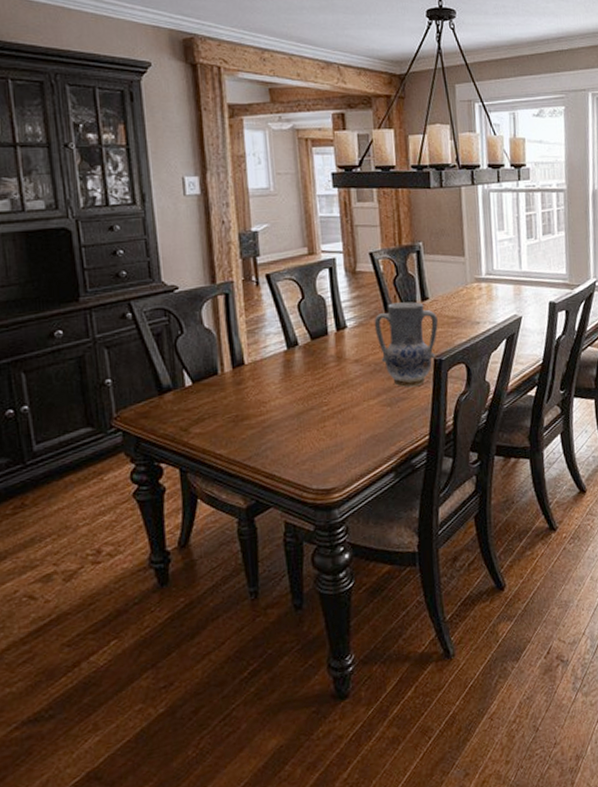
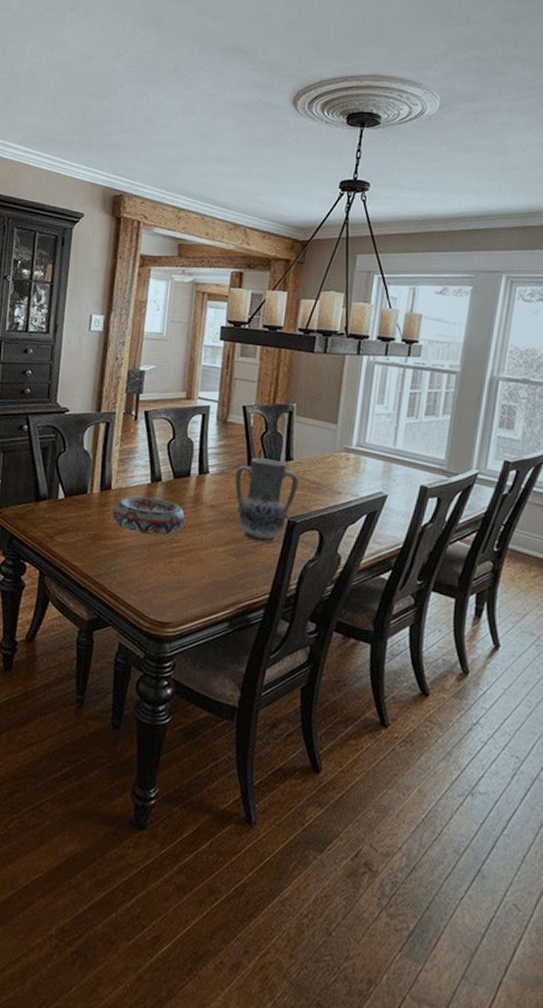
decorative bowl: none [250,364,332,405] -> present [112,496,186,535]

